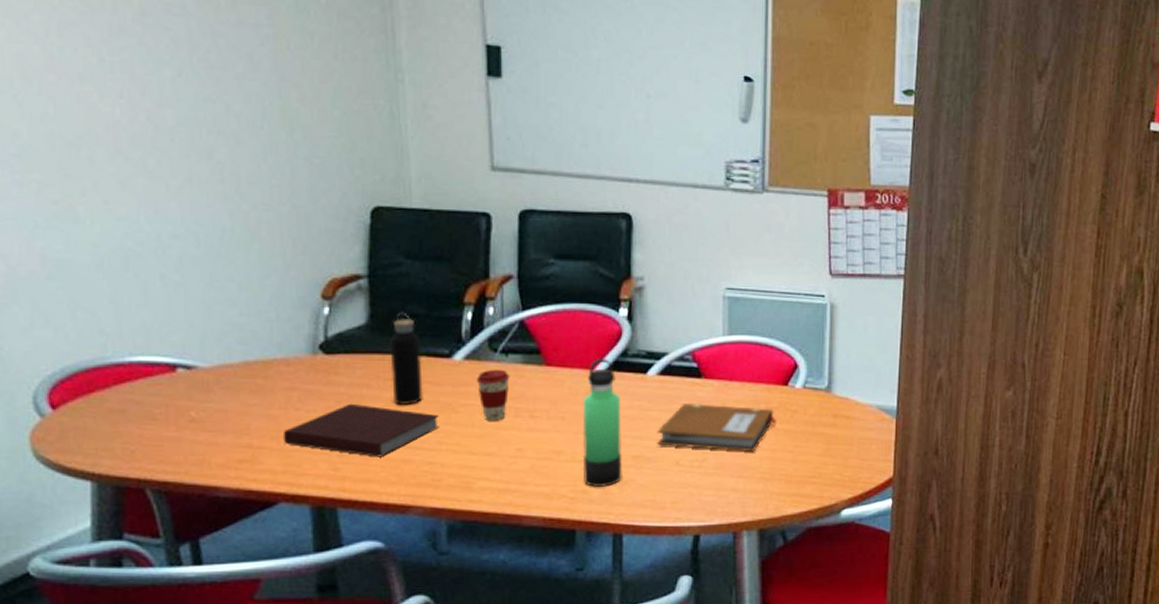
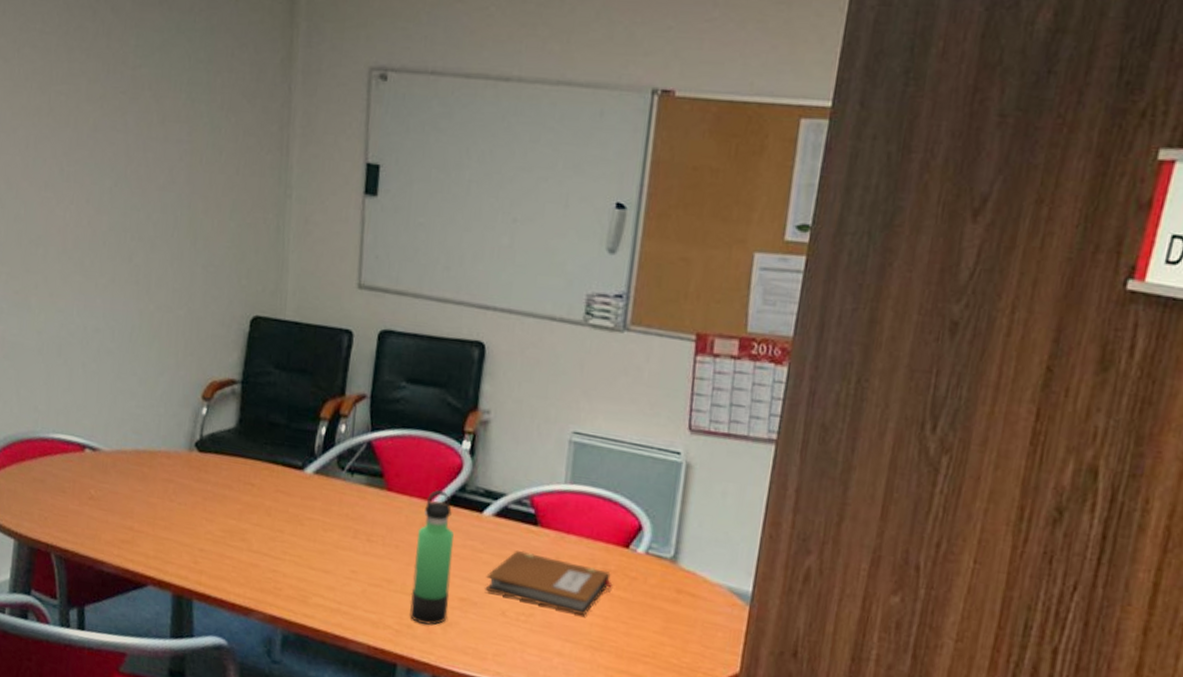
notebook: present [282,403,440,457] -> none [157,501,286,558]
water bottle: present [390,312,423,405] -> none [250,420,279,512]
coffee cup: present [476,369,510,421] -> none [322,486,353,540]

